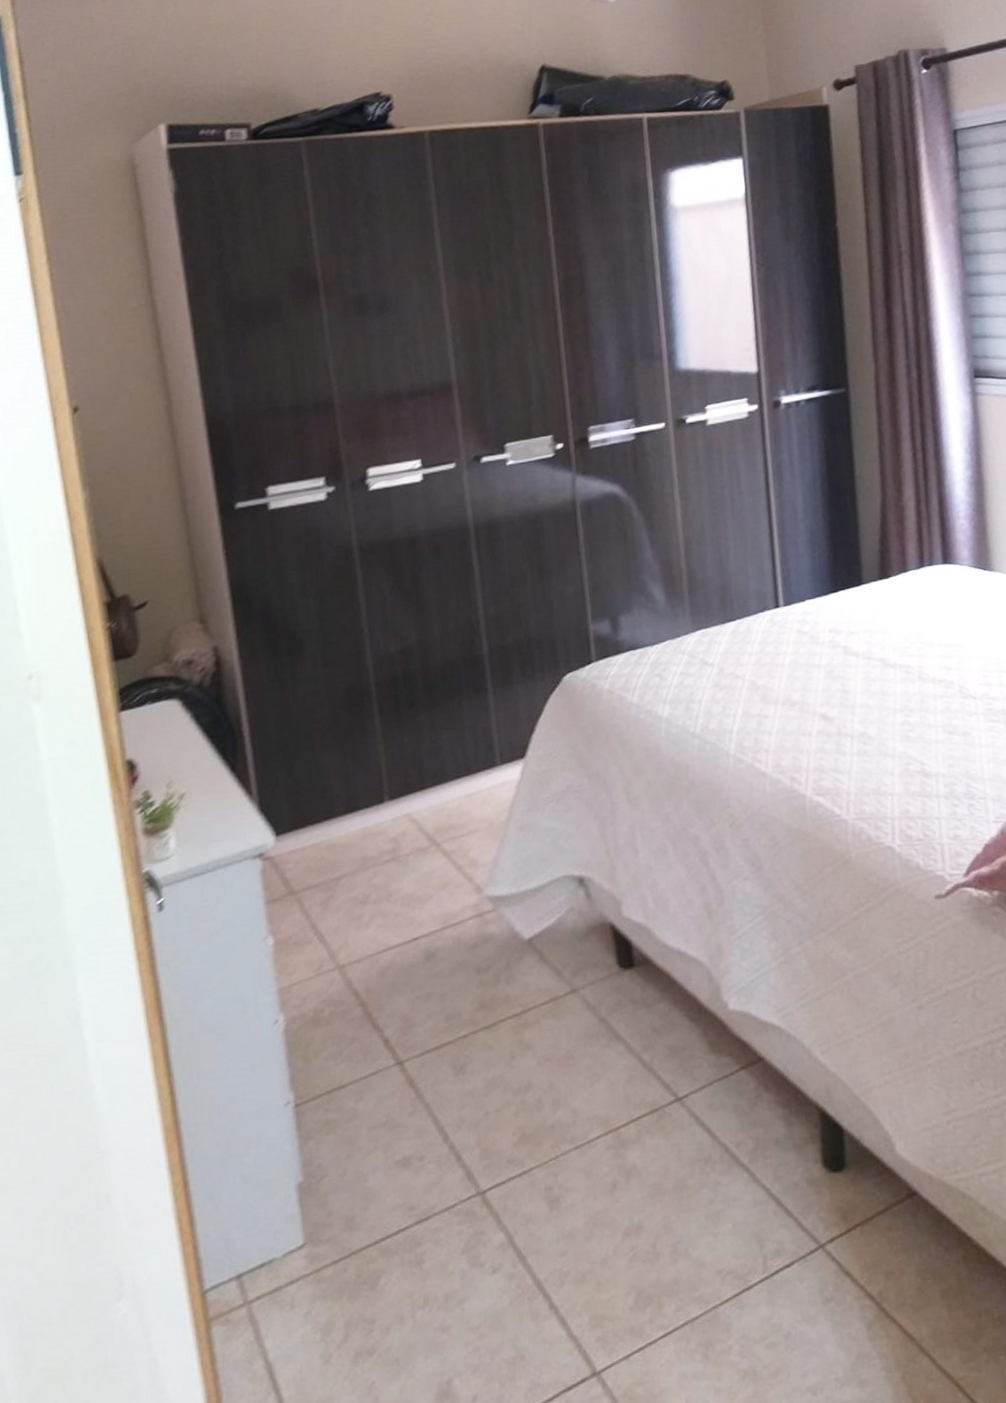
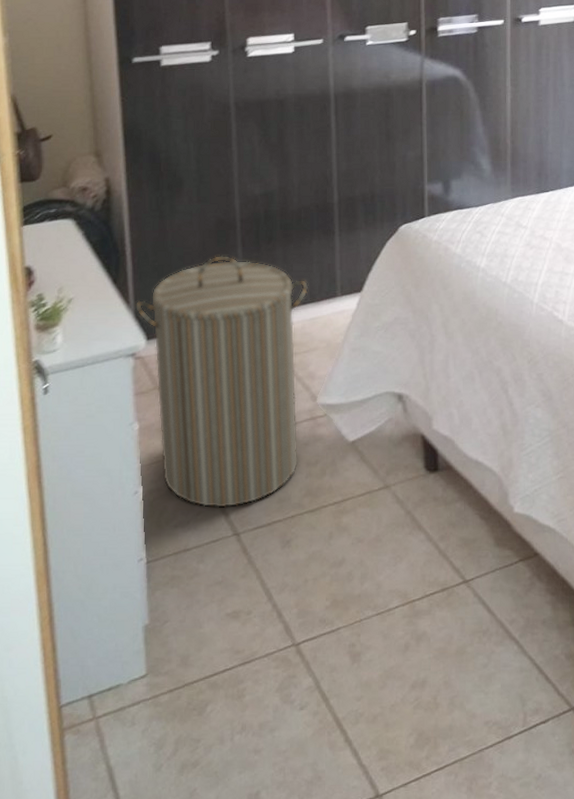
laundry hamper: none [258,726,467,1033] -> present [134,255,309,508]

